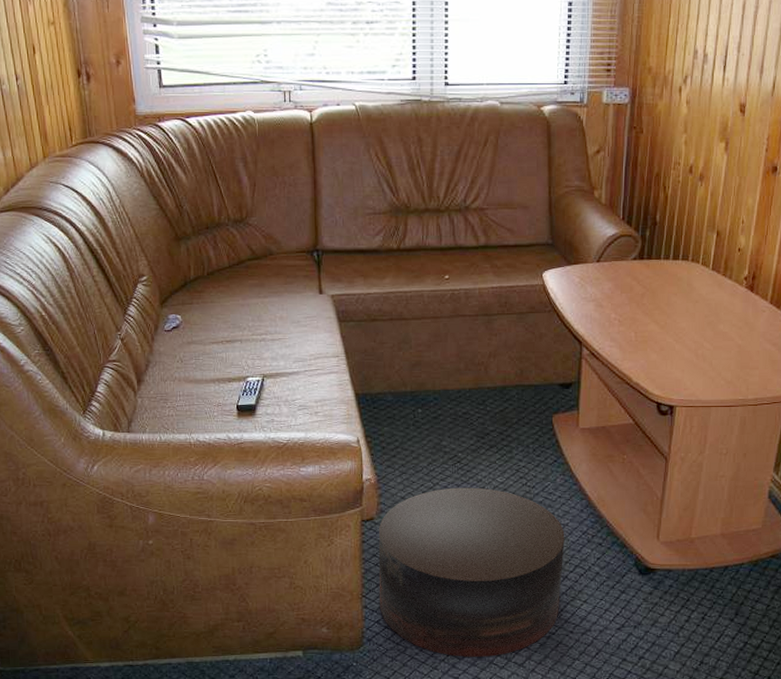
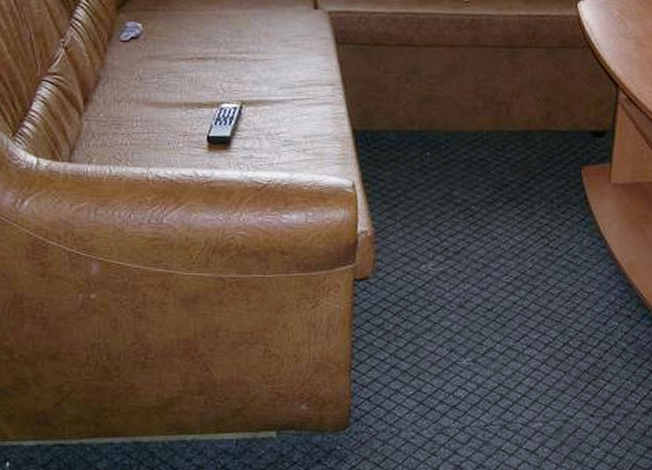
stool: present [378,487,565,658] -> none [371,245,590,443]

